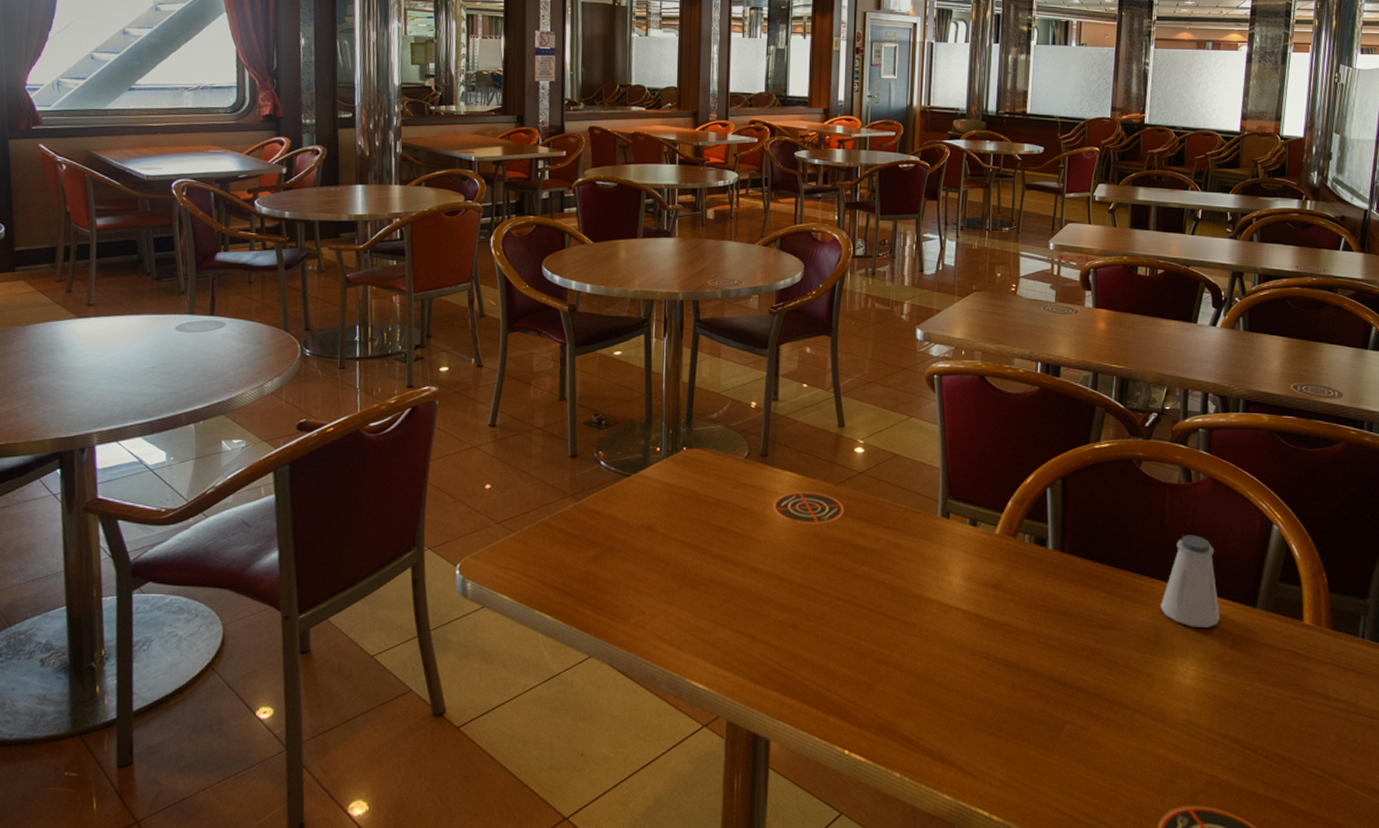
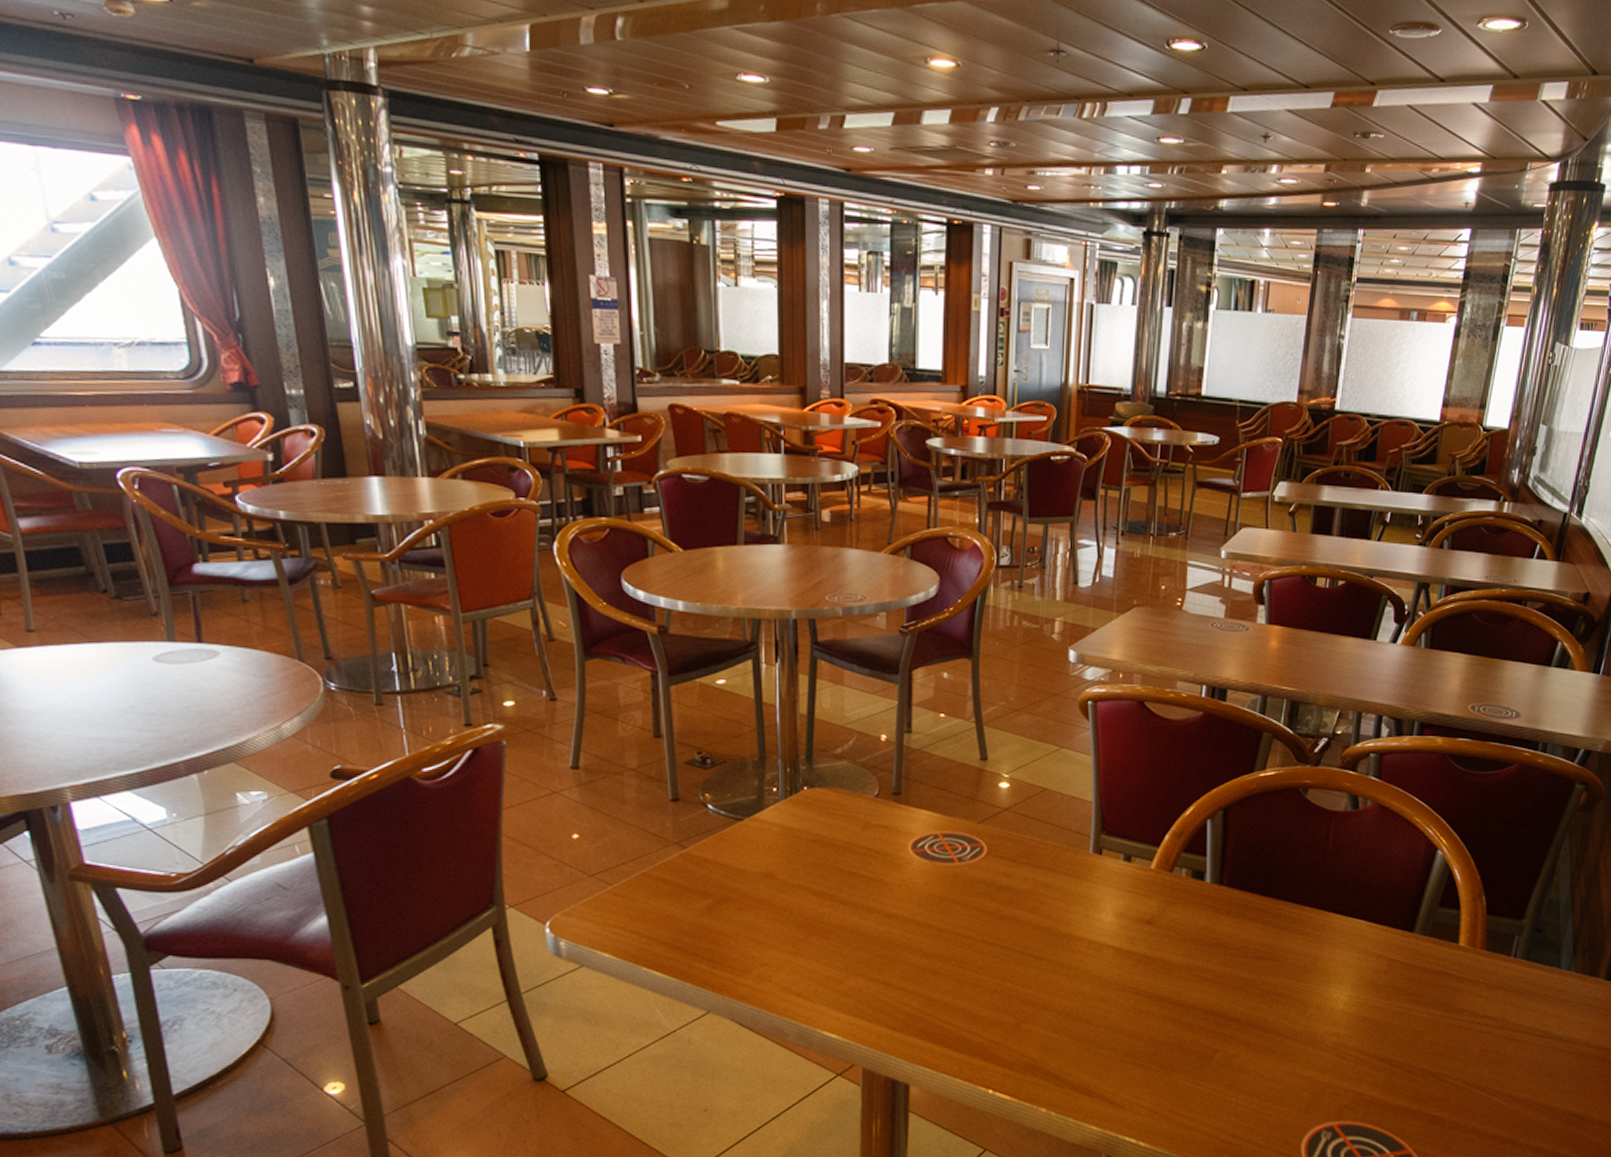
saltshaker: present [1161,535,1220,628] -> none [1318,863,1377,954]

